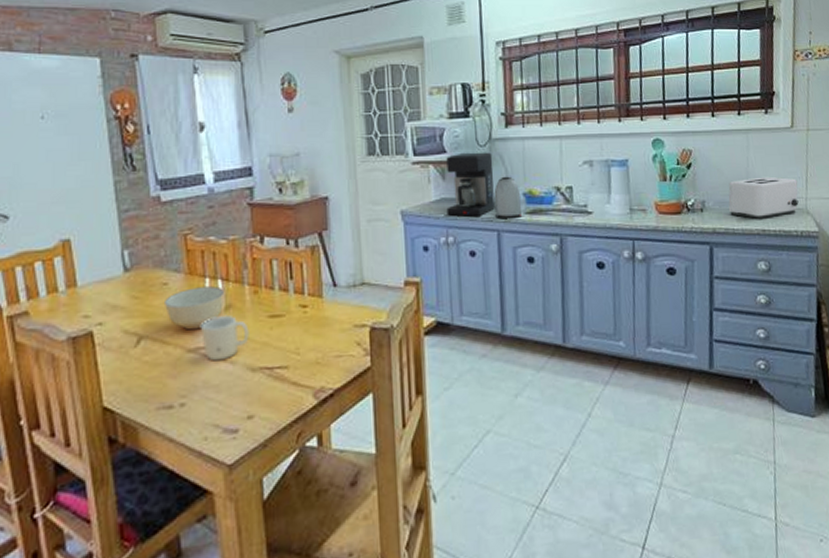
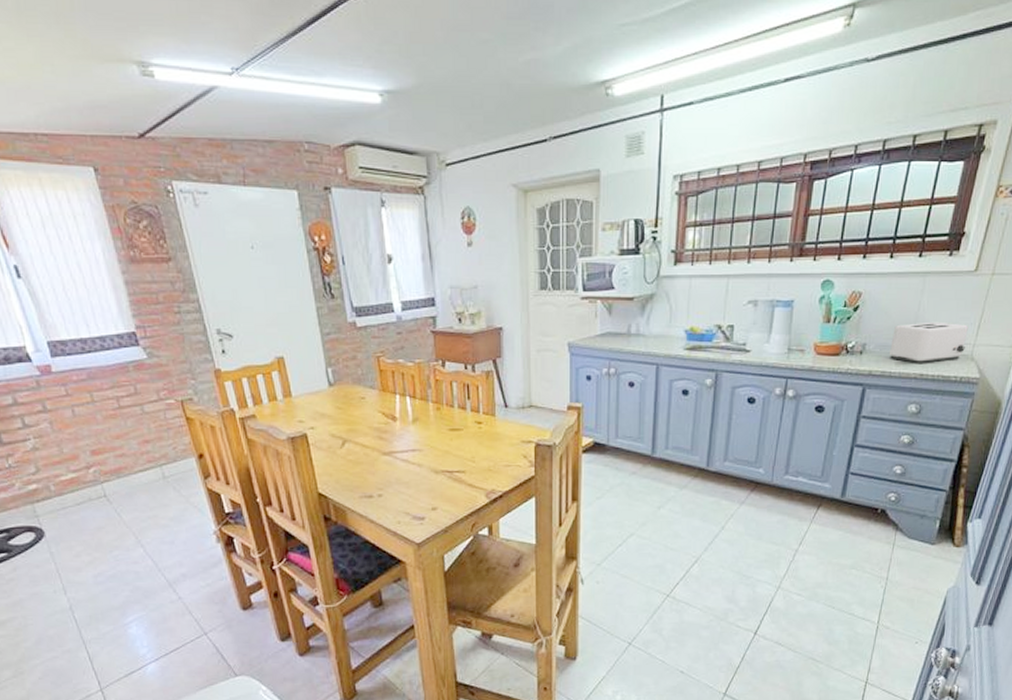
bowl: present [165,286,225,330] -> none [363,402,413,437]
mug: present [201,314,249,361] -> none [393,426,433,463]
coffee maker: present [446,152,495,218] -> none [610,289,659,352]
kettle: present [494,176,522,220] -> none [656,313,683,354]

